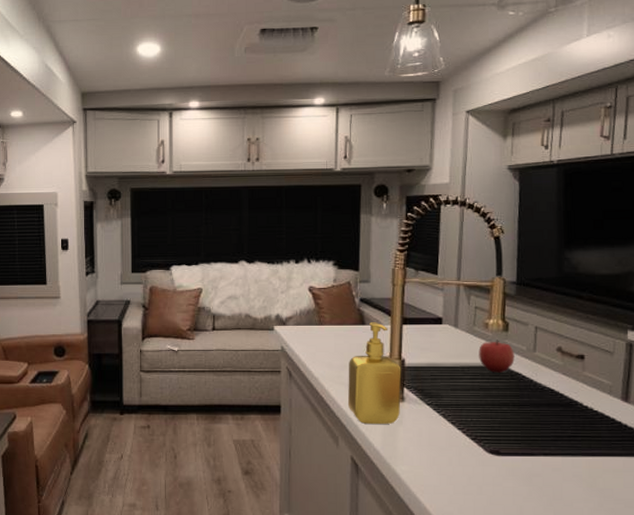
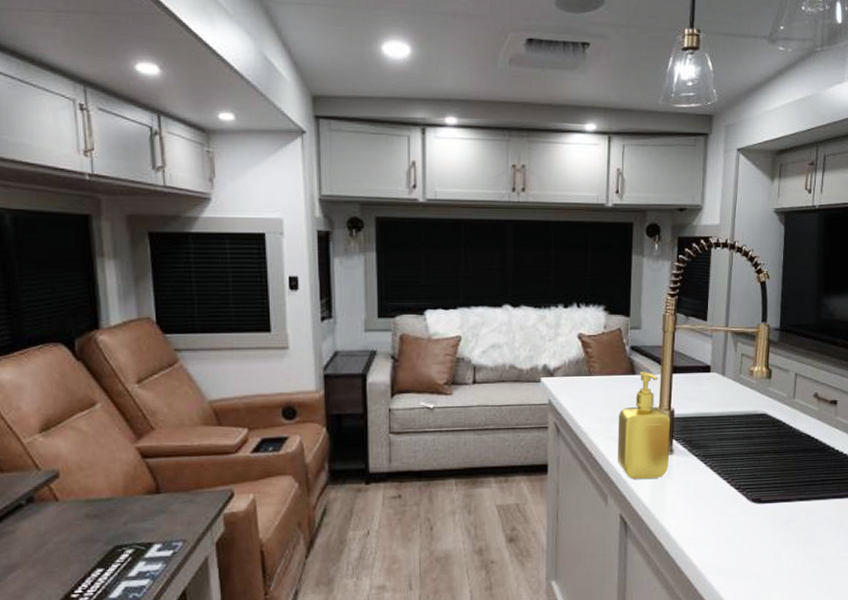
fruit: present [479,340,515,373] -> none [744,387,776,421]

